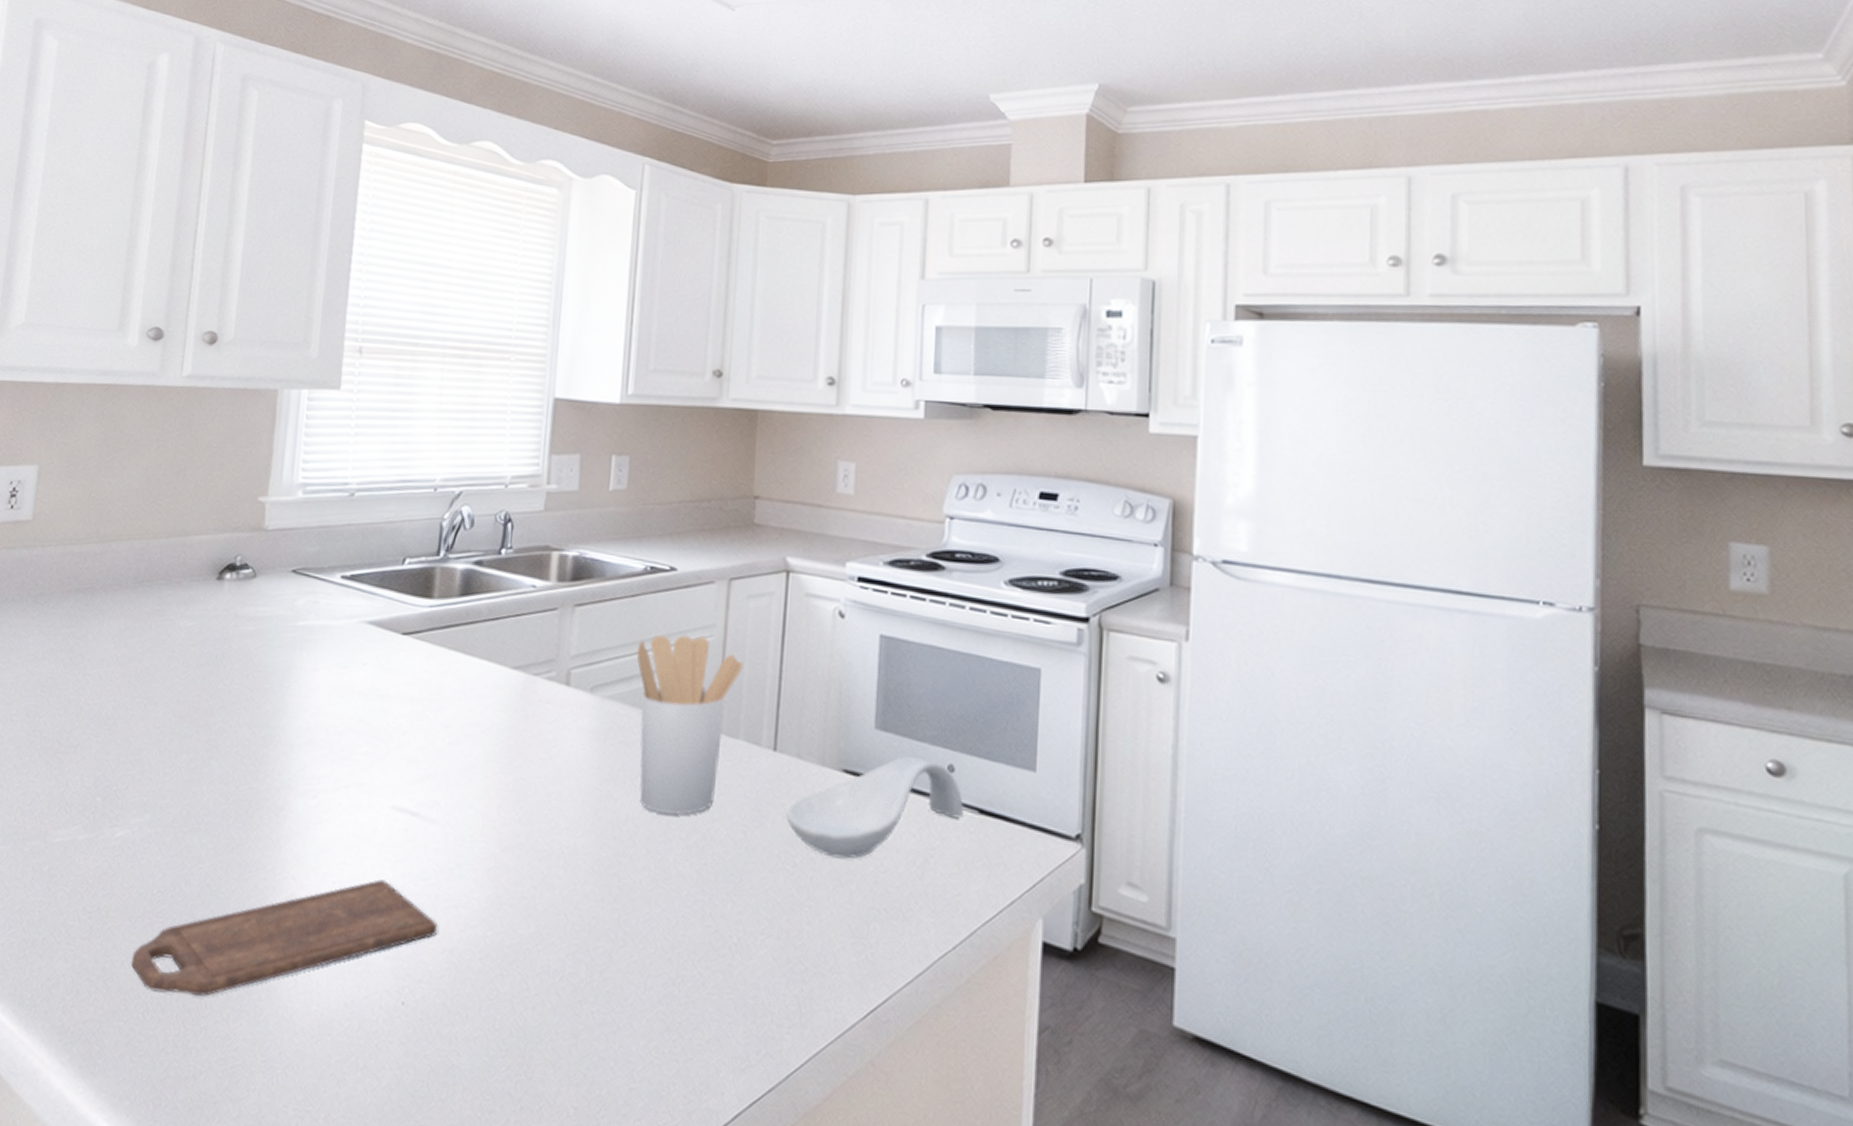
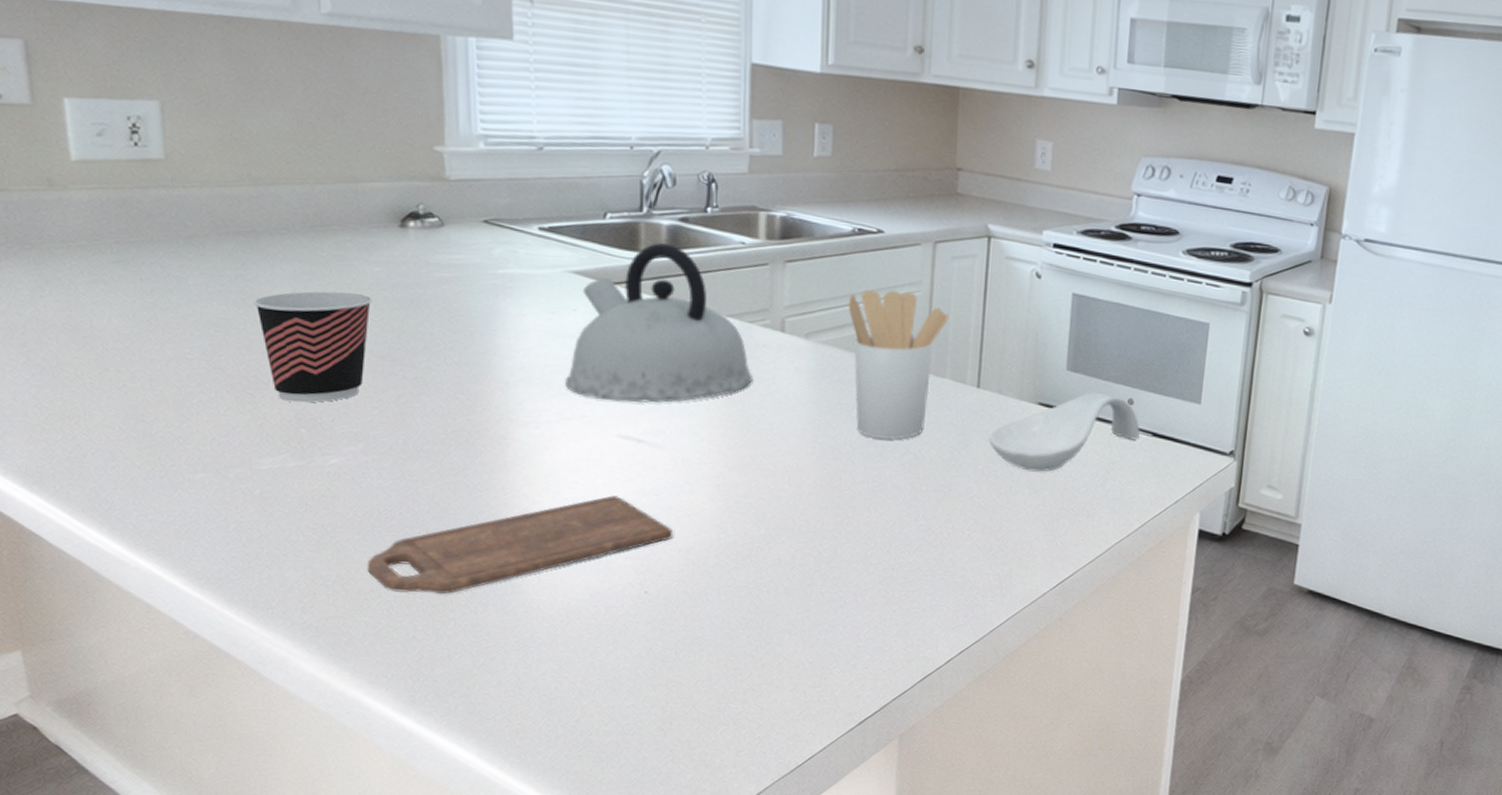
cup: none [78,648,182,768] -> present [253,291,373,403]
kettle: none [347,588,534,769] -> present [564,243,754,403]

